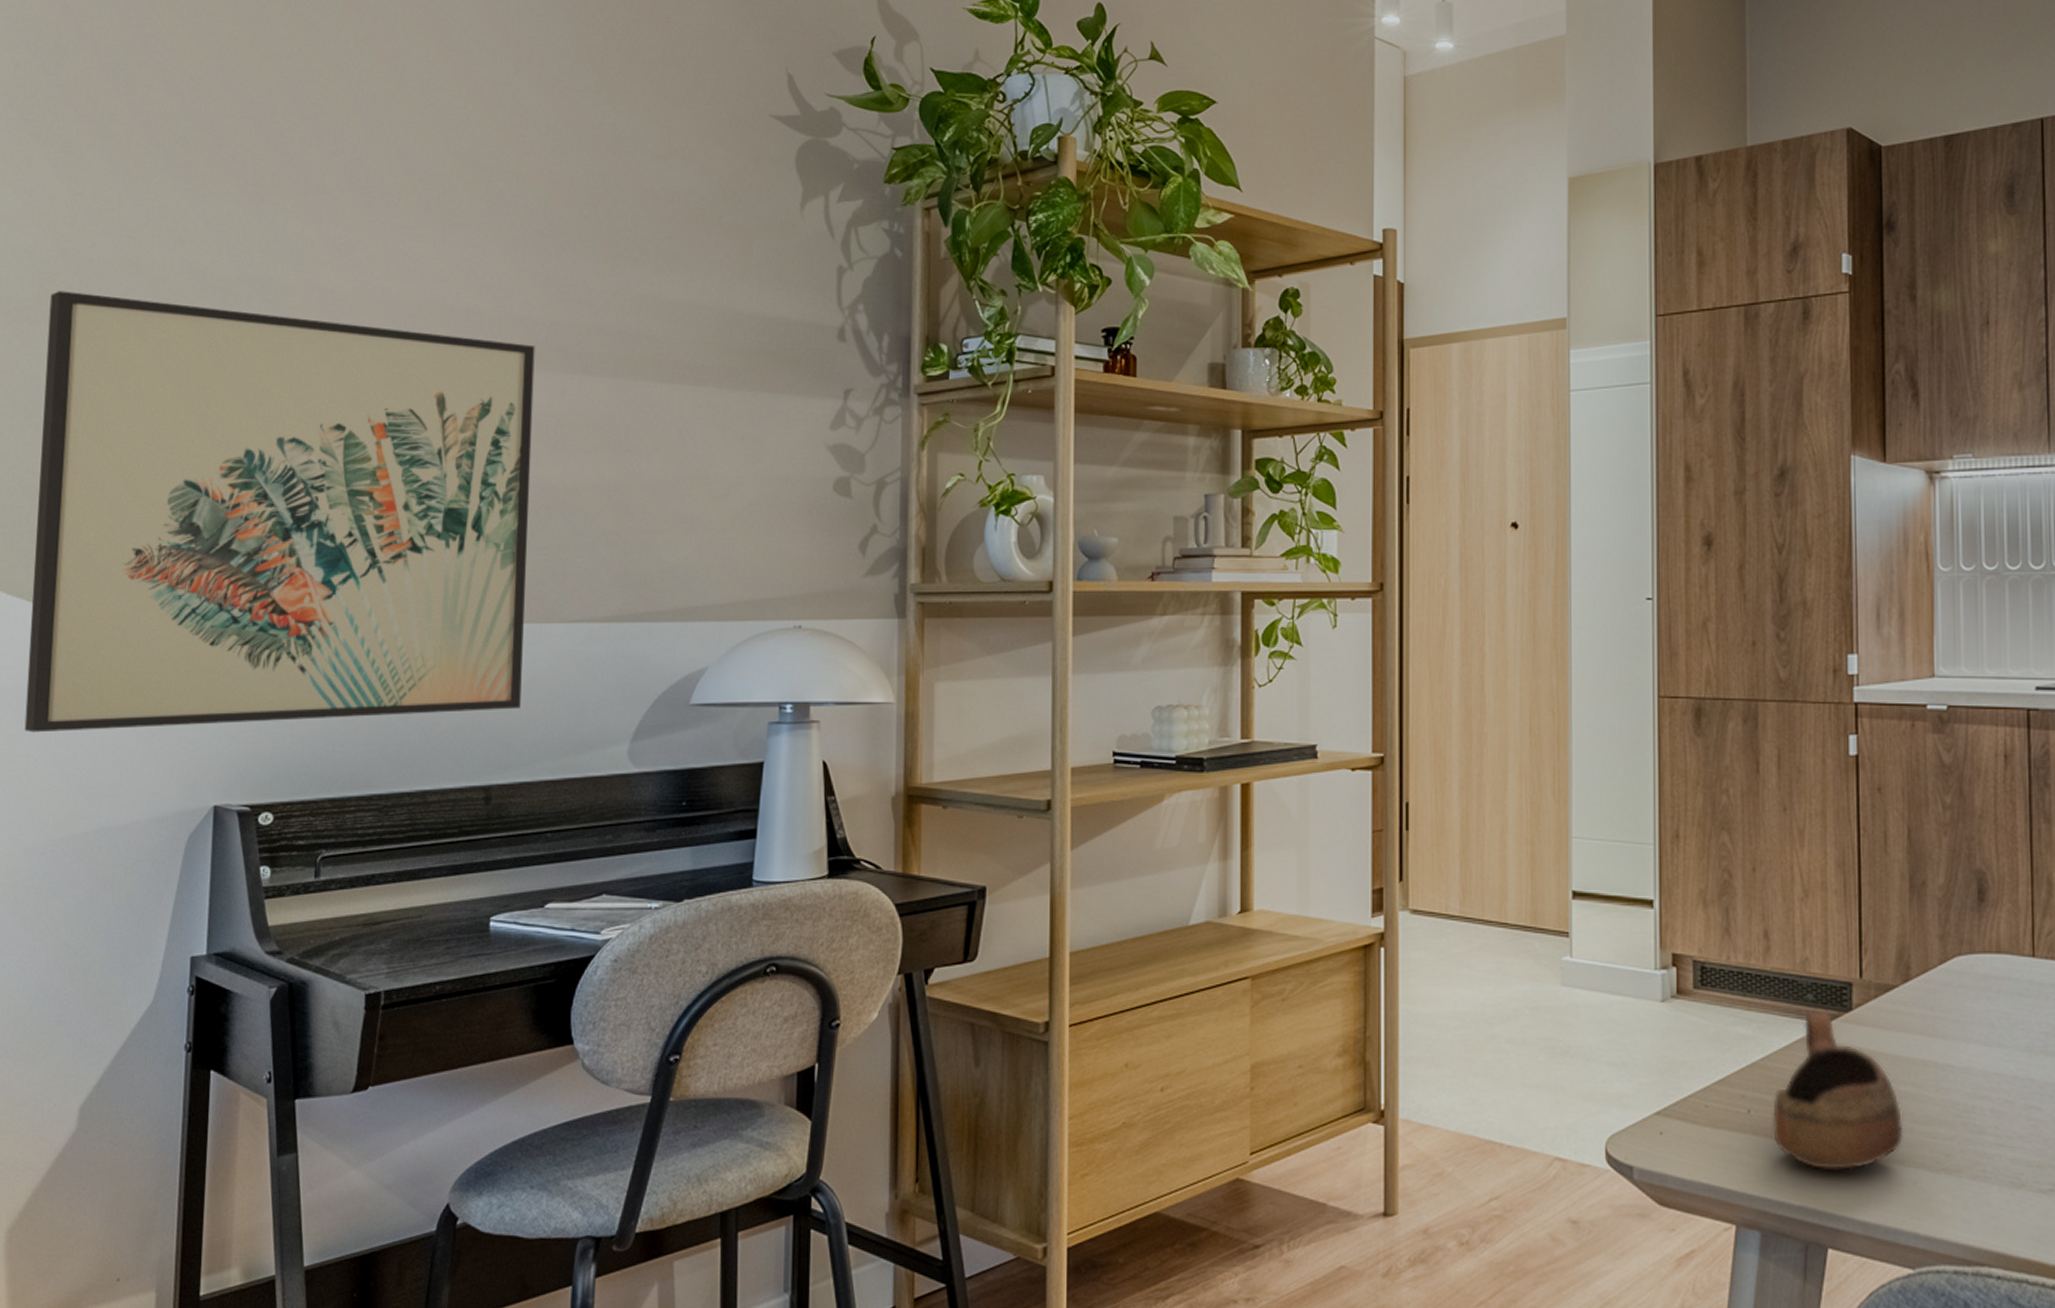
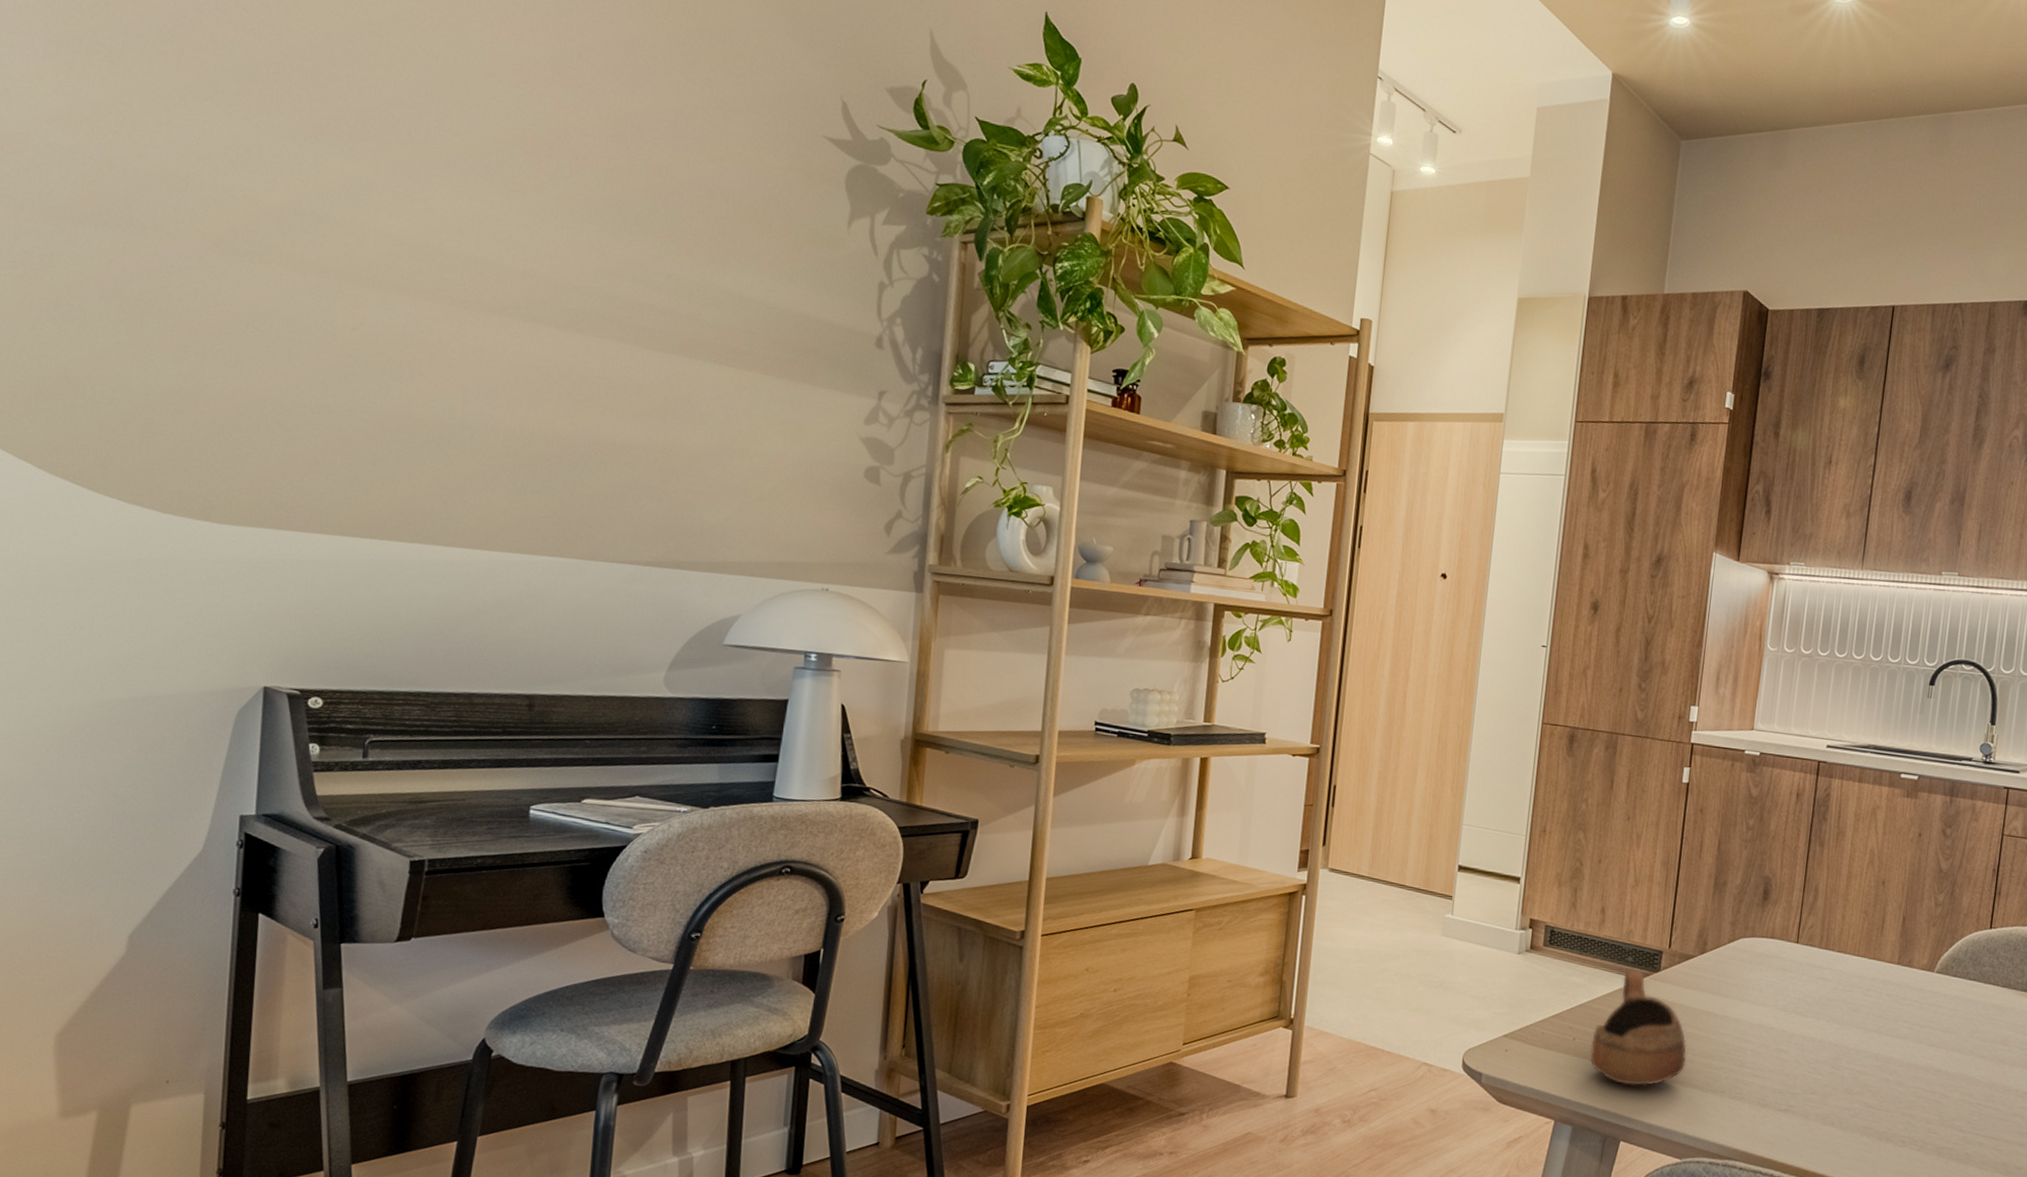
wall art: present [24,291,535,733] -> none [70,195,590,632]

